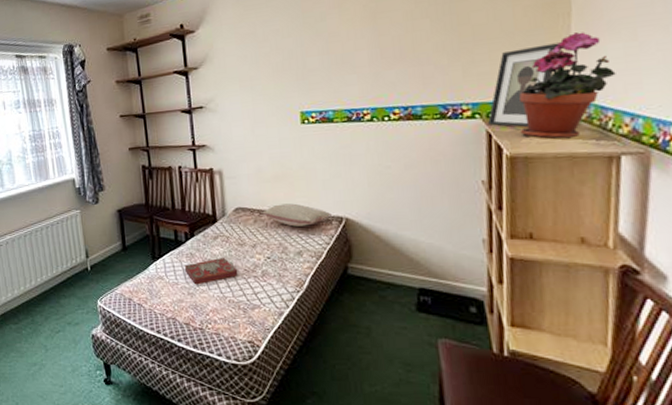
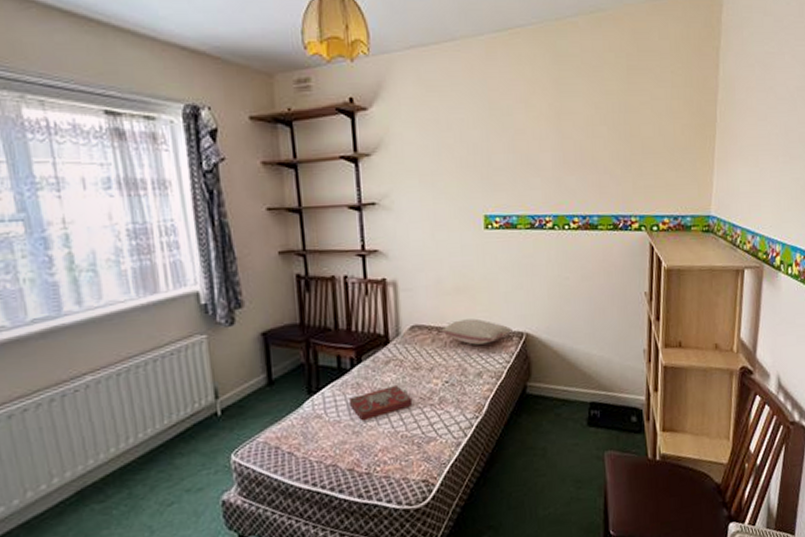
picture frame: present [488,43,559,128] -> none [651,163,706,242]
potted plant: present [519,32,616,140] -> none [675,155,744,254]

